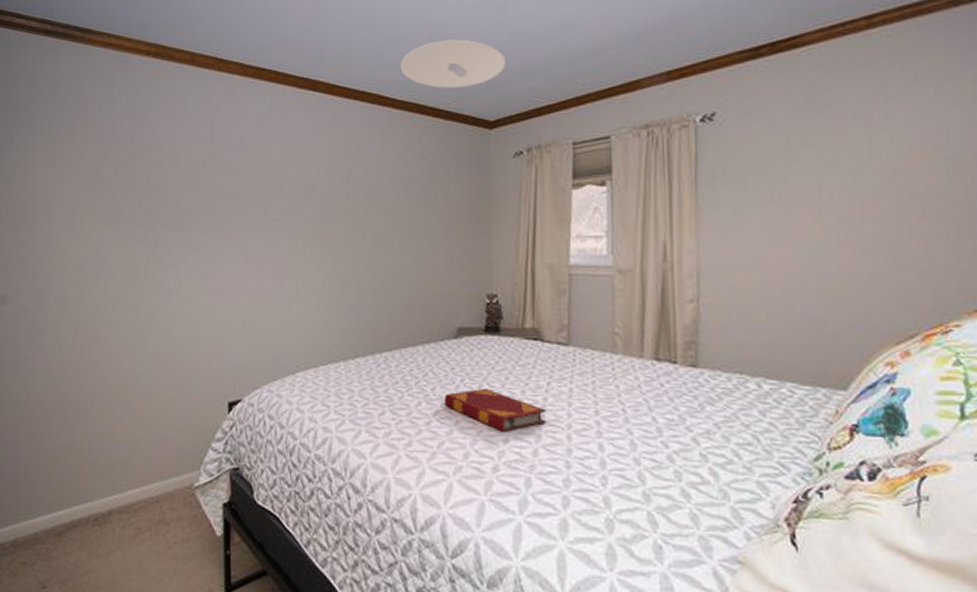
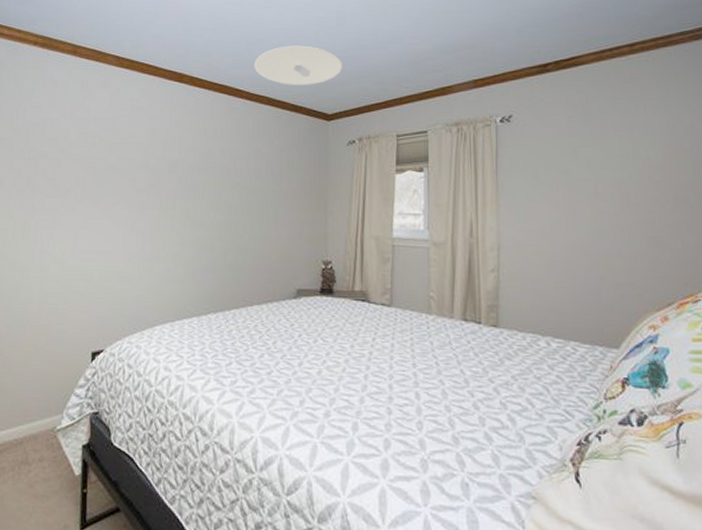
hardback book: present [444,389,547,432] -> none [283,343,372,382]

